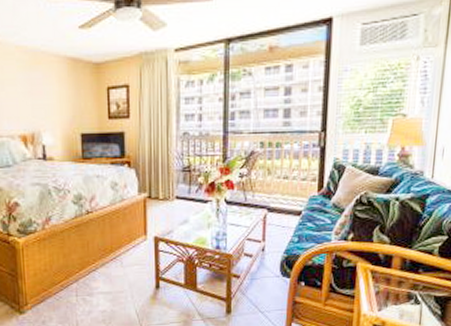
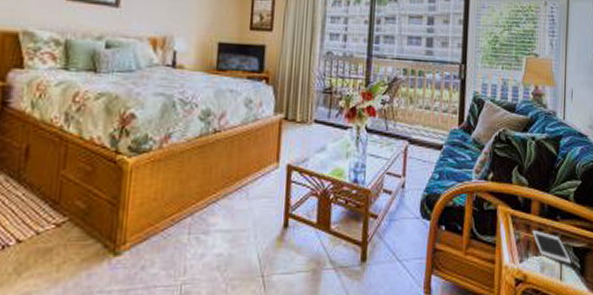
cell phone: none [392,283,433,312] -> present [532,231,572,265]

